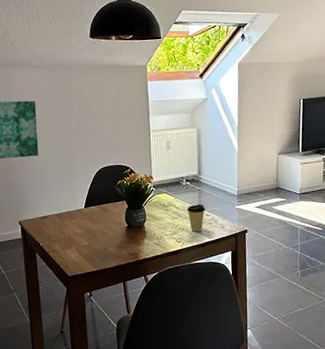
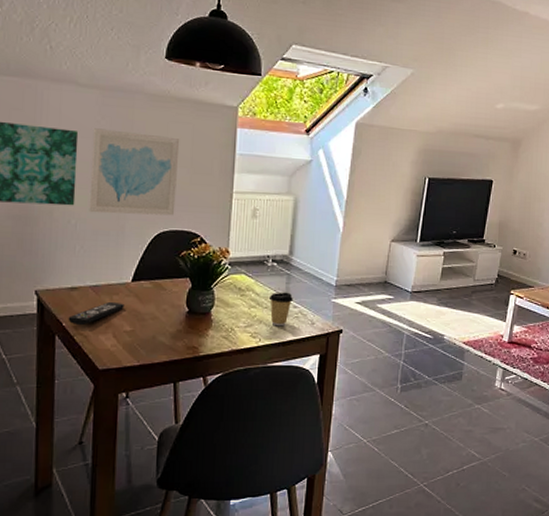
remote control: none [43,224,81,245] -> present [68,301,125,326]
wall art: none [45,95,110,160] -> present [89,128,180,216]

